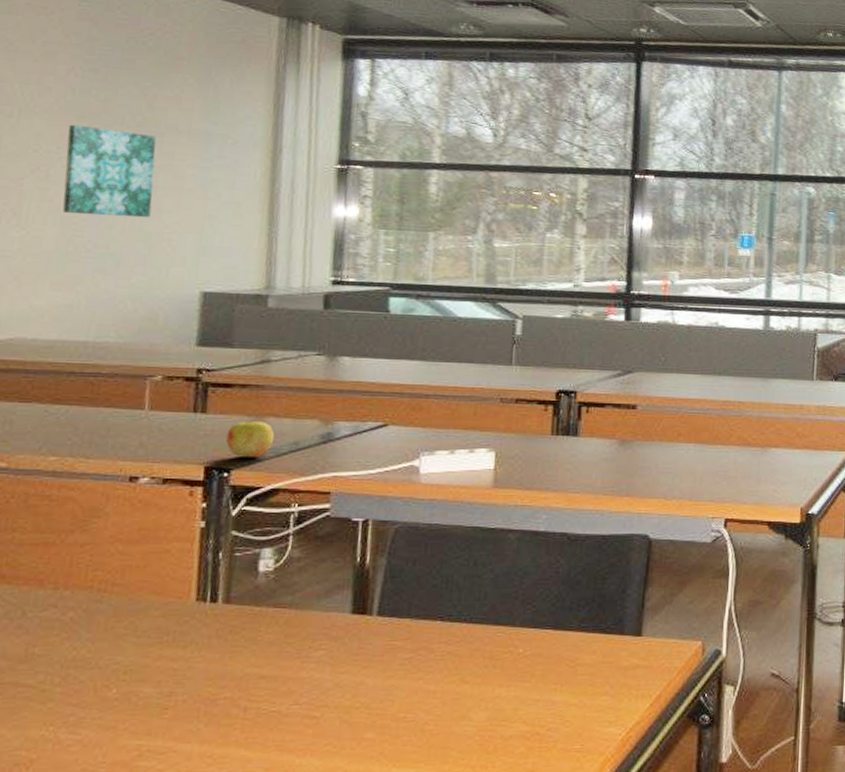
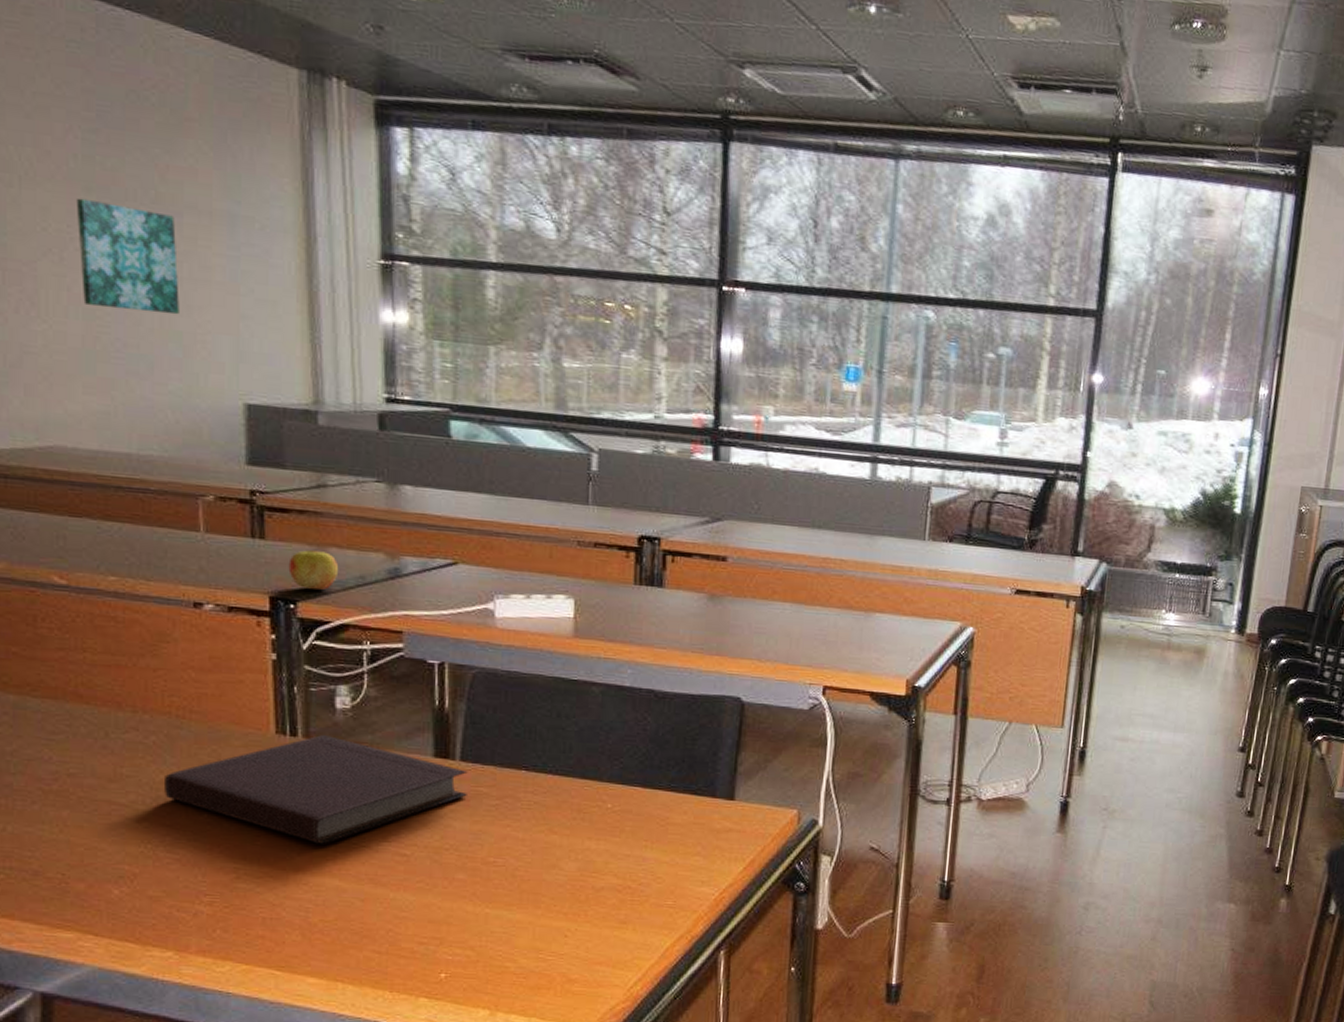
notebook: none [75,598,384,712] -> present [165,734,468,844]

